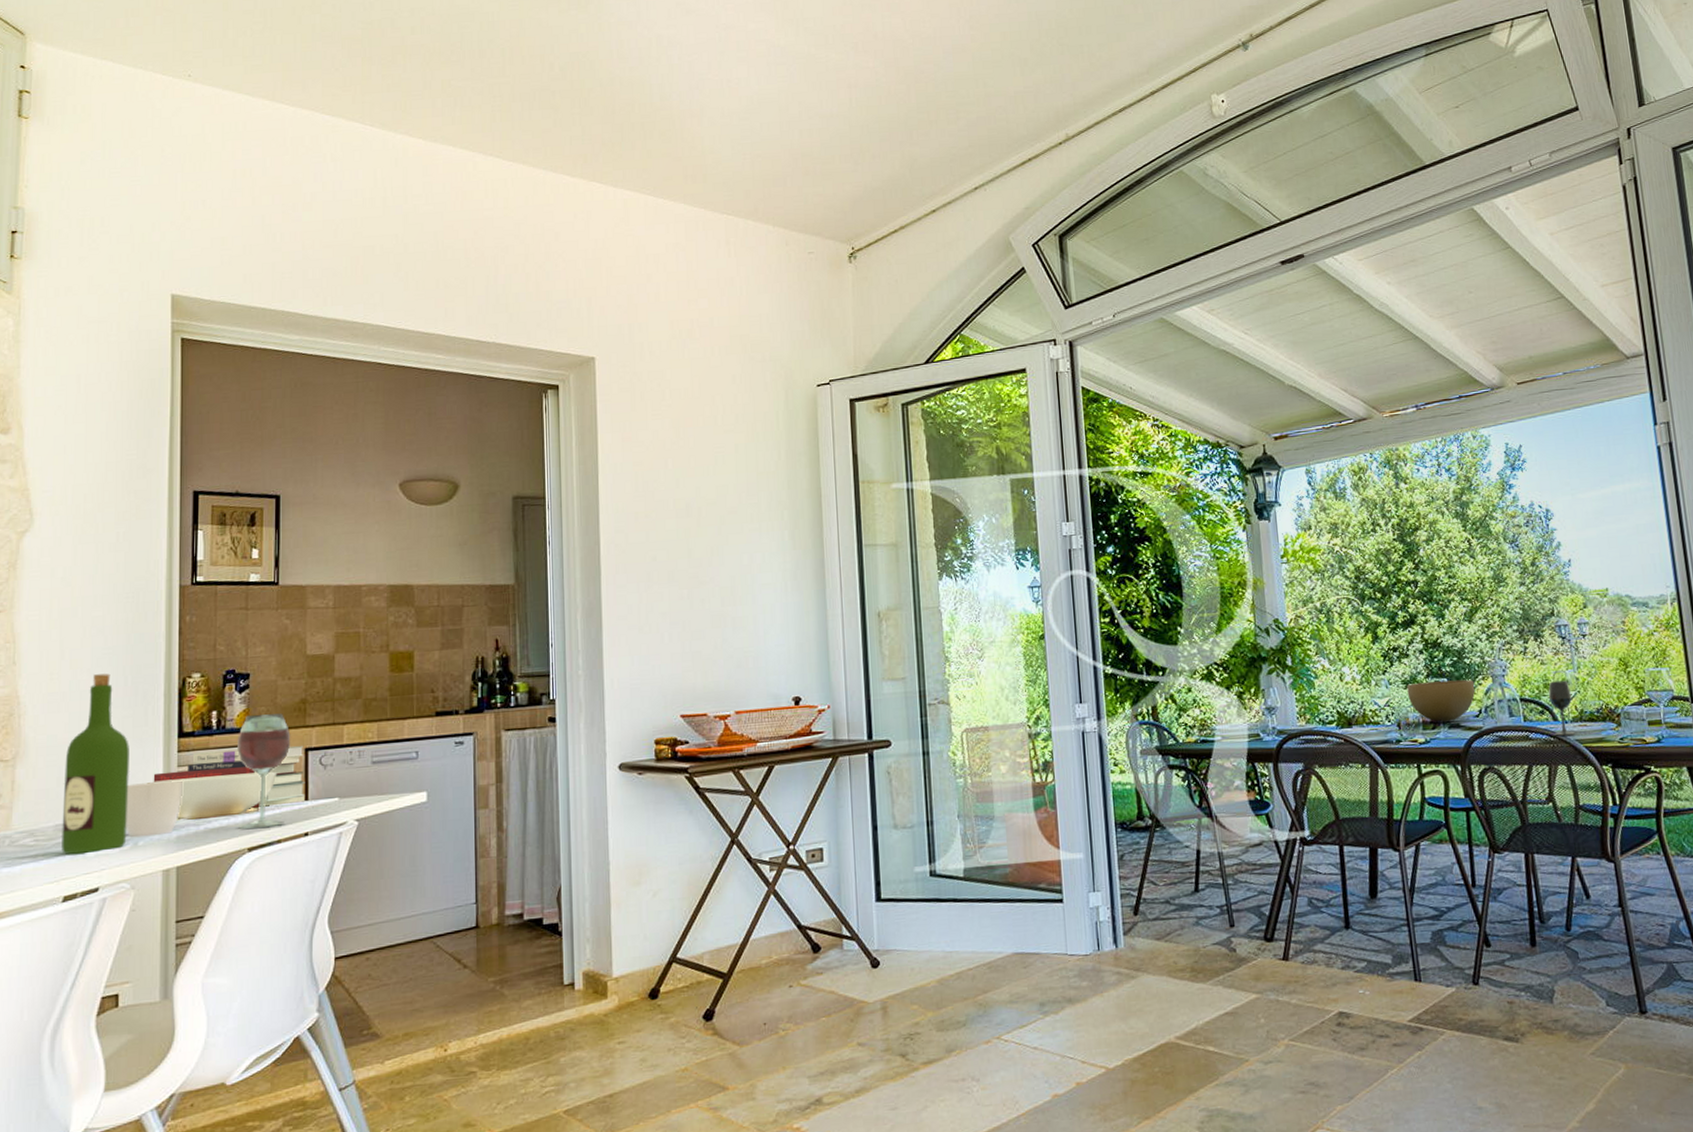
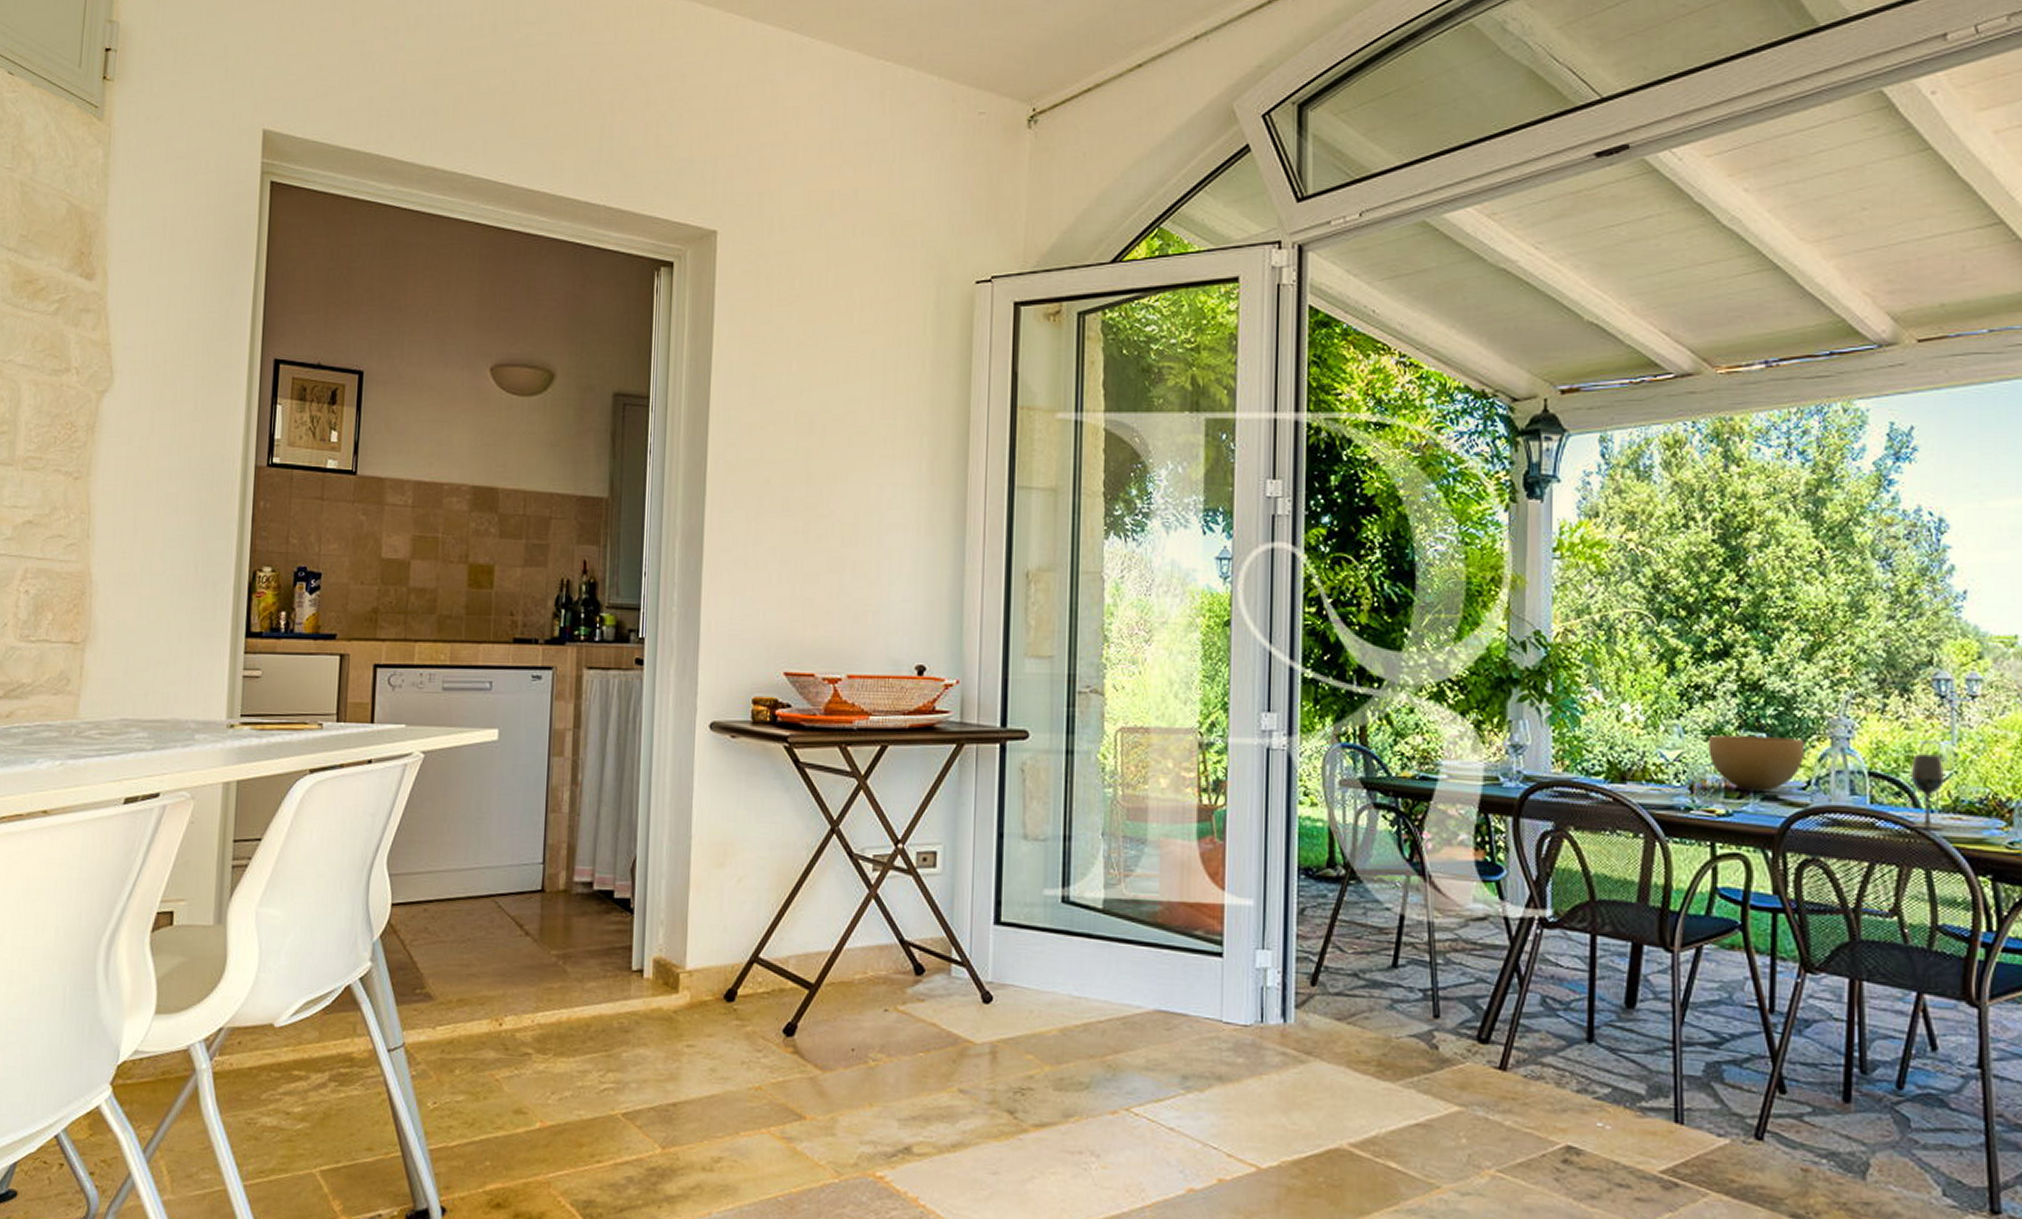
wine bottle: present [60,673,129,854] -> none [124,557,197,754]
cup: present [125,780,184,838] -> none [188,683,249,744]
bowl: present [146,771,278,821] -> none [211,683,344,731]
books: present [153,745,306,808] -> none [218,657,373,726]
wineglass: present [238,713,291,830] -> none [302,620,360,749]

